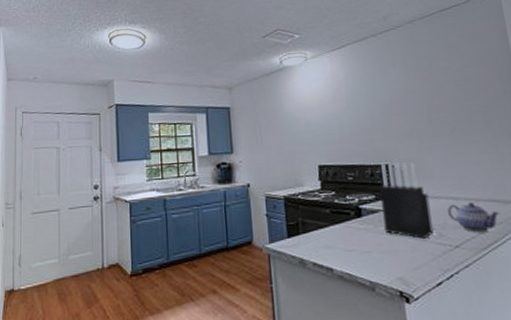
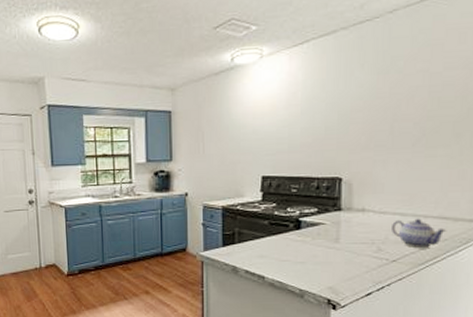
knife block: present [380,162,434,239] -> none [321,175,374,252]

